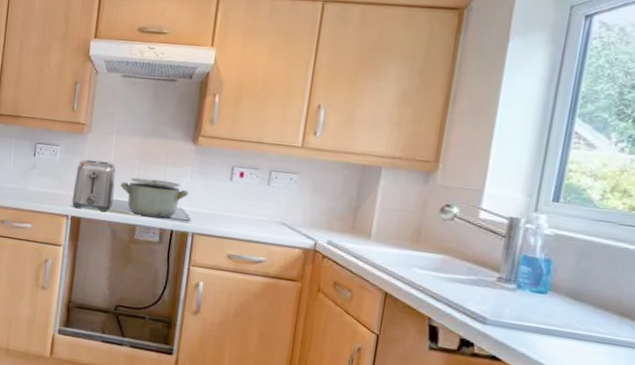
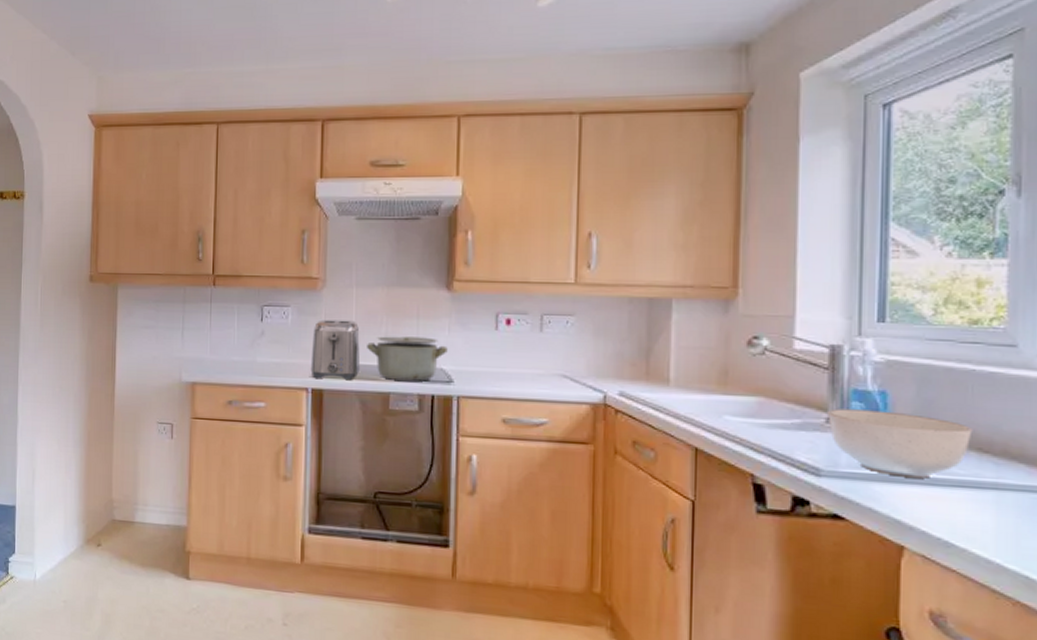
bowl: none [499,270,618,334] -> present [828,408,973,478]

